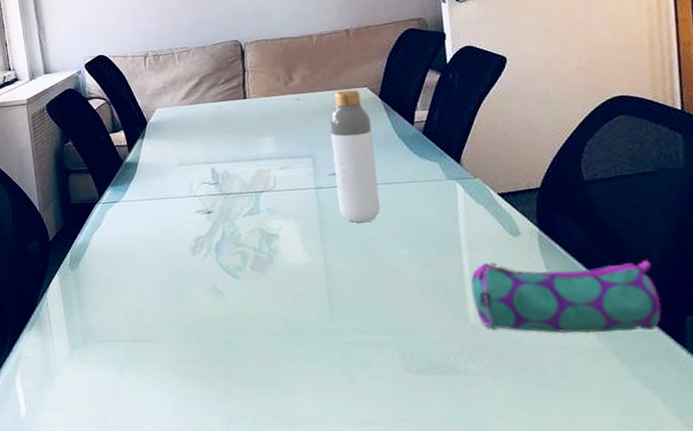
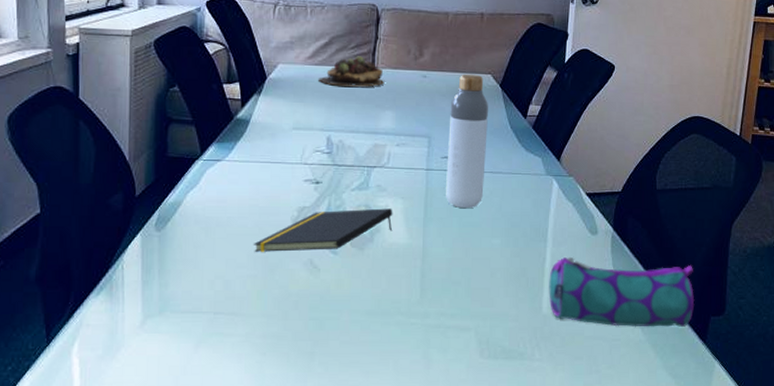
notepad: none [157,230,291,282] -> present [253,208,393,252]
succulent plant: none [195,89,259,121] -> present [318,56,385,87]

